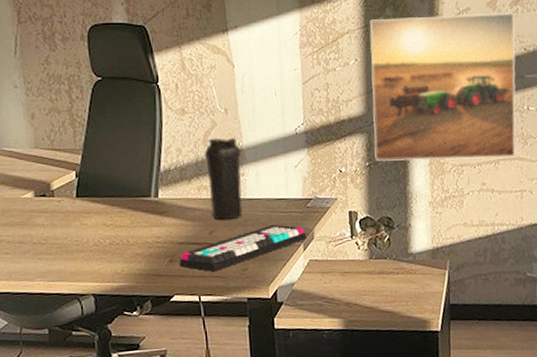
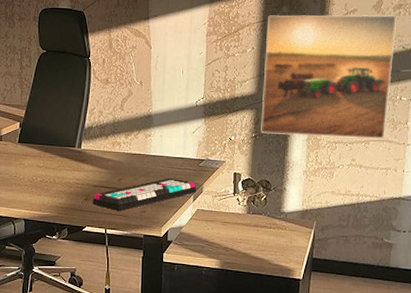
water bottle: present [204,137,243,220] -> none [120,104,149,171]

